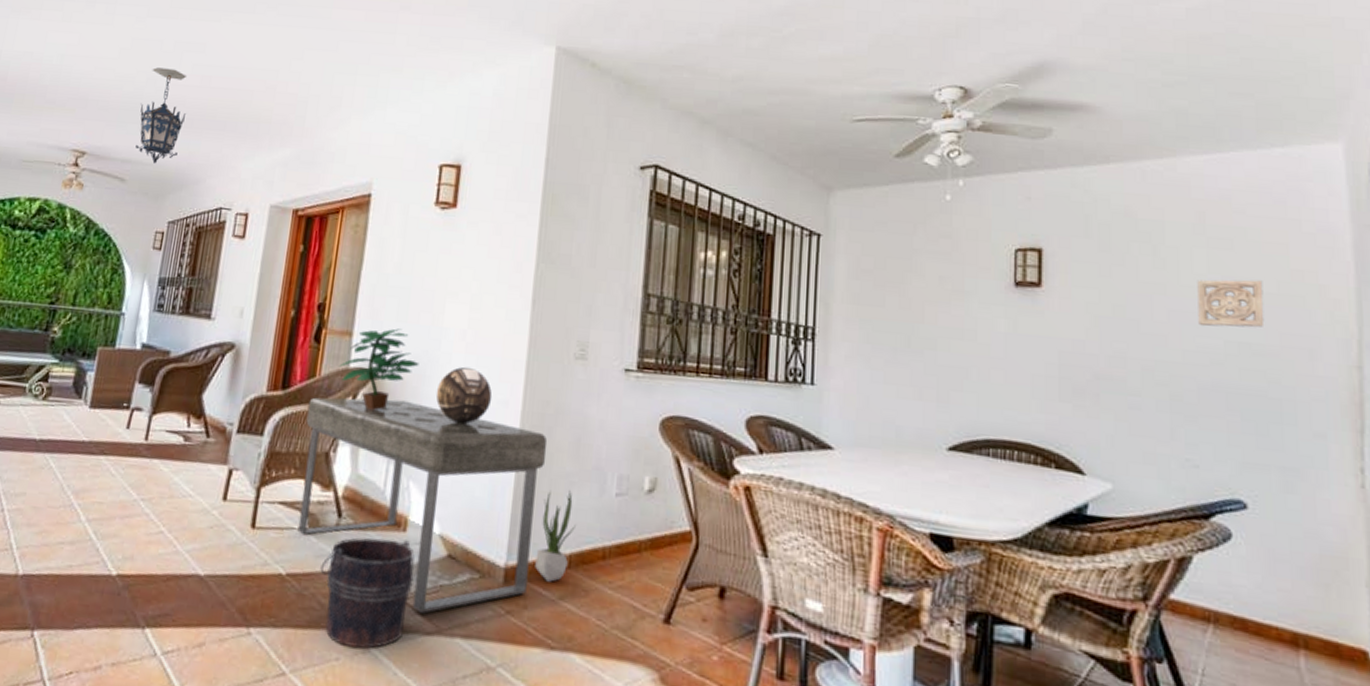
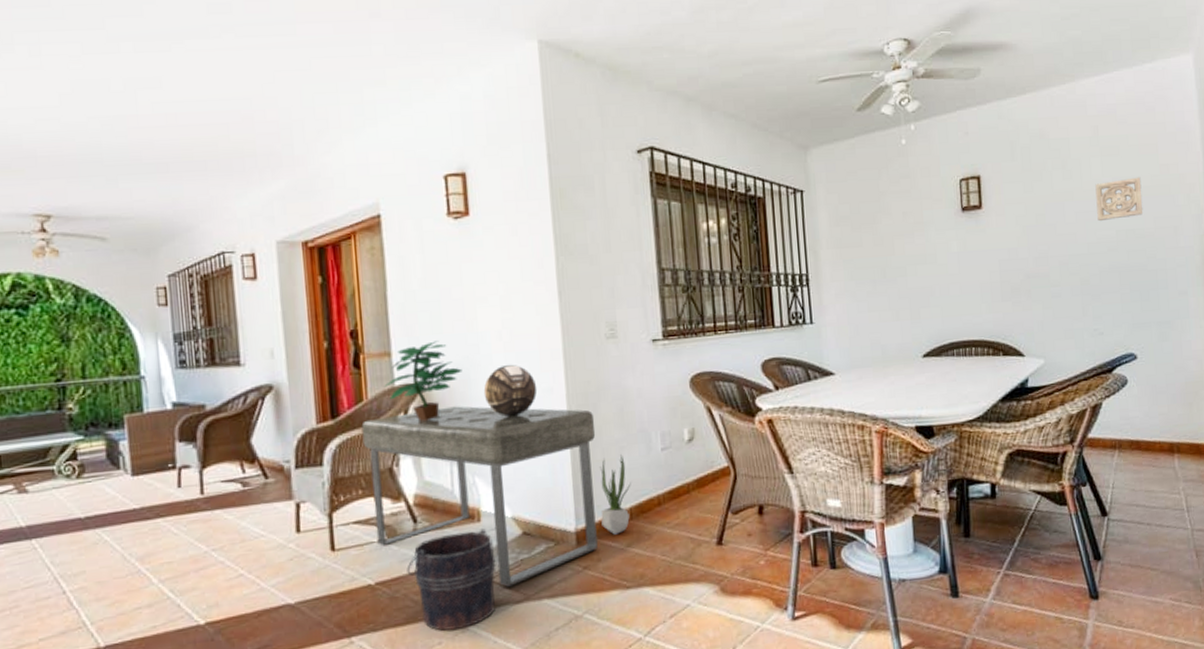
hanging lantern: present [135,67,187,164] -> none [101,110,159,216]

